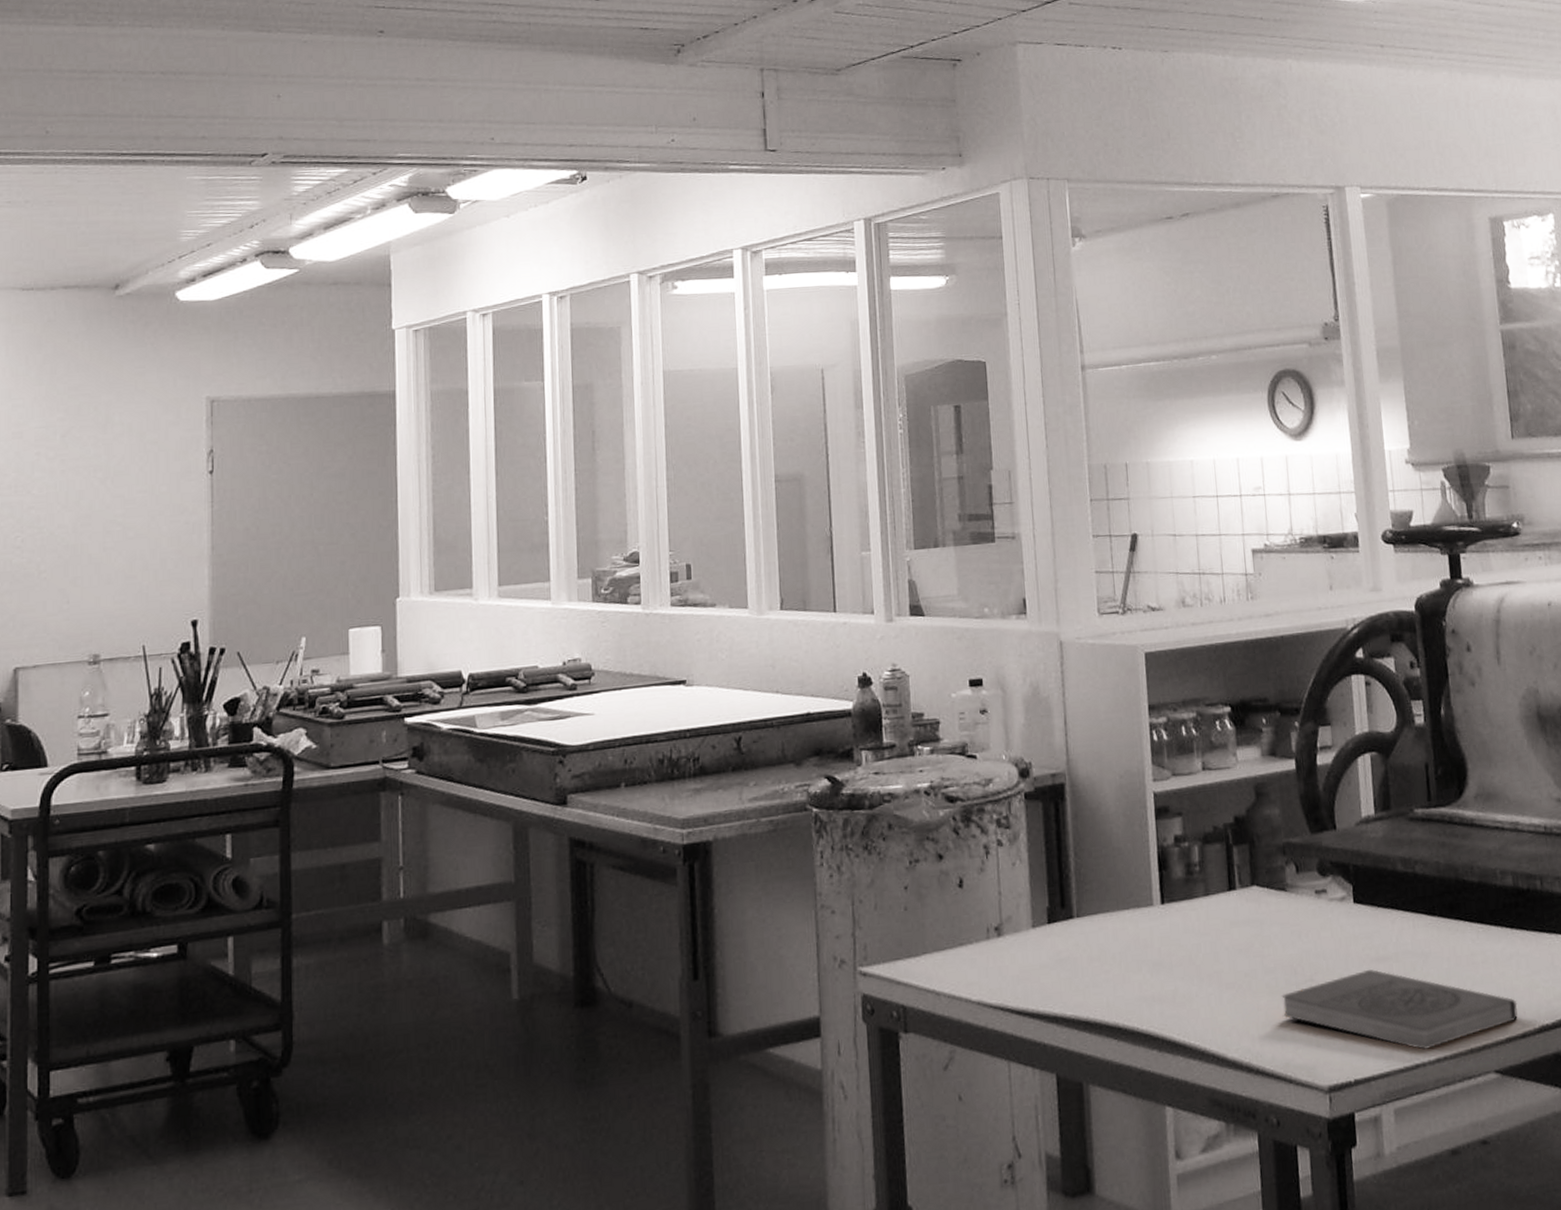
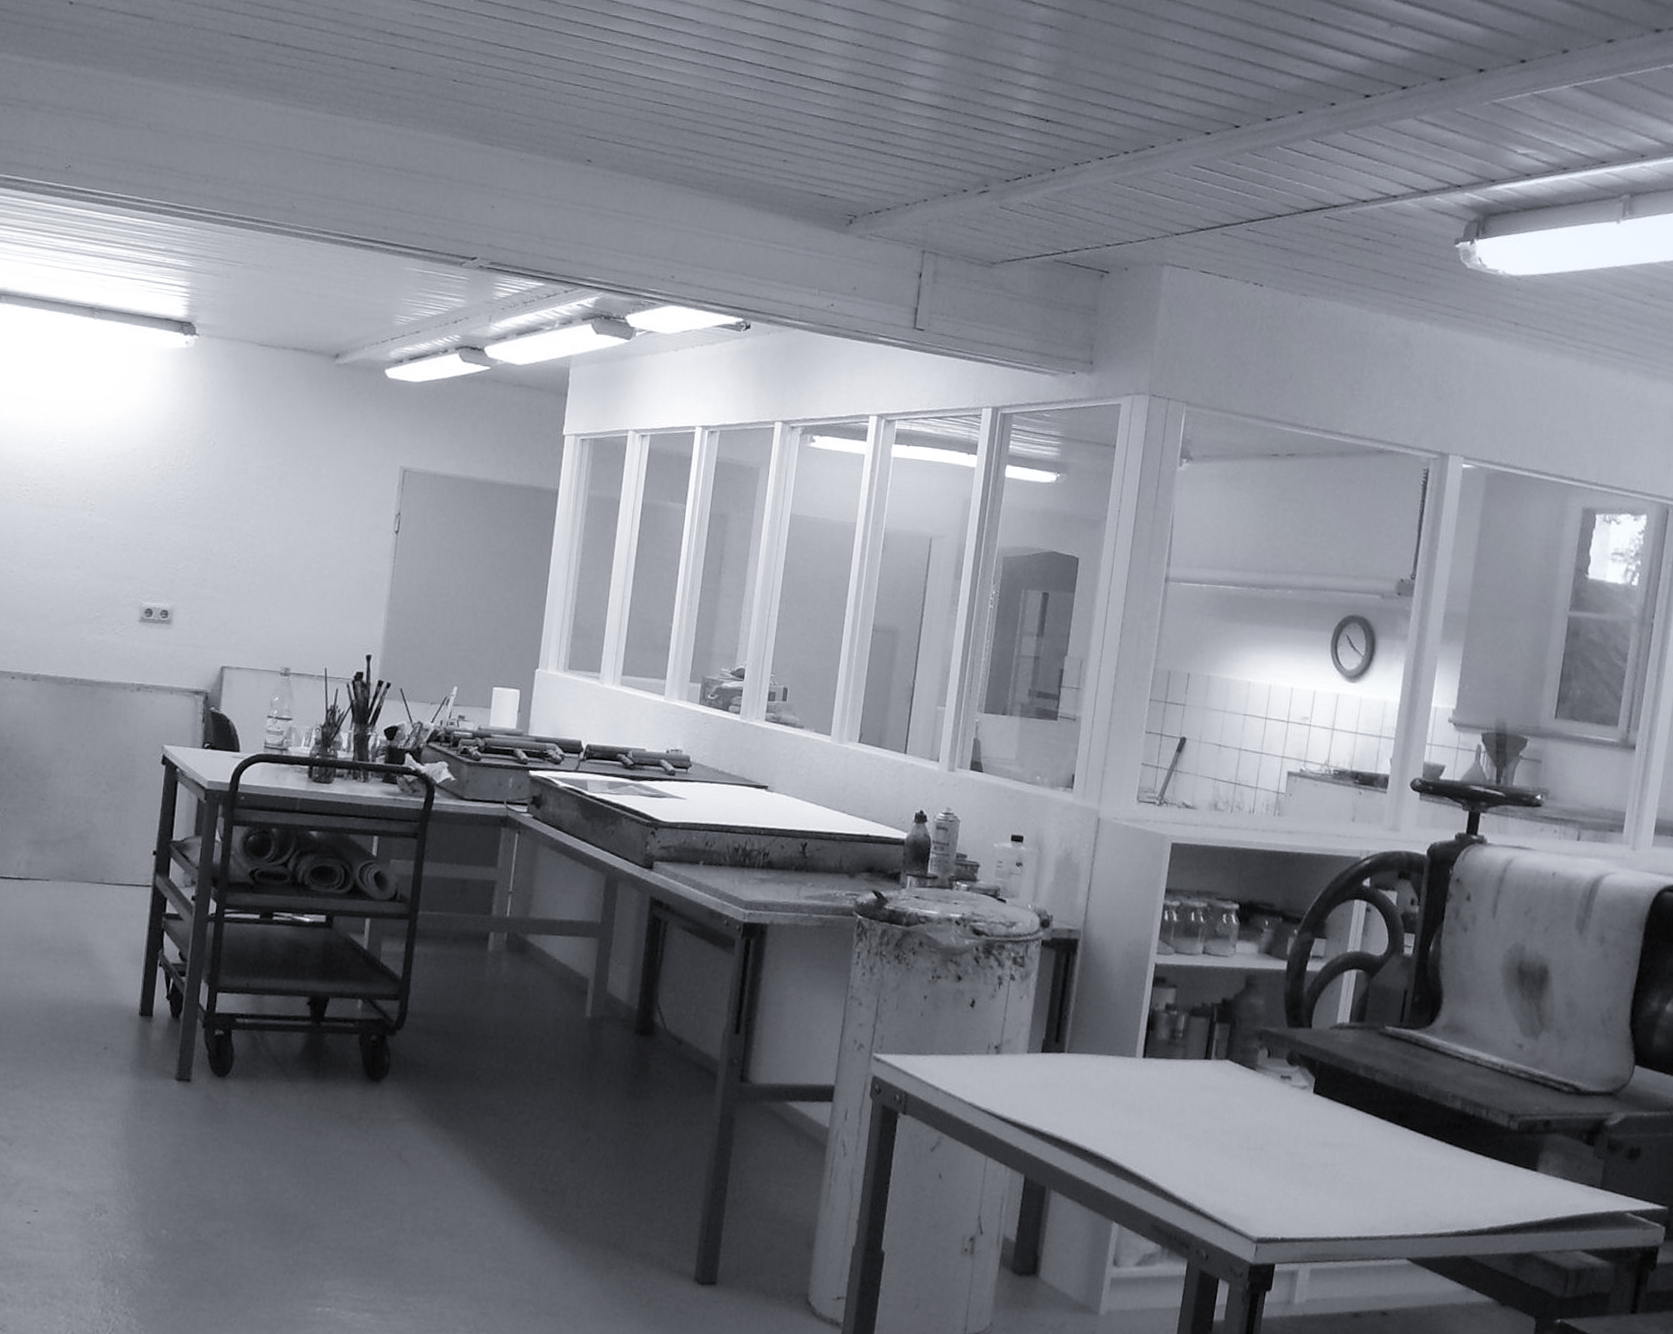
book: present [1281,970,1518,1050] -> none [1229,1151,1441,1228]

